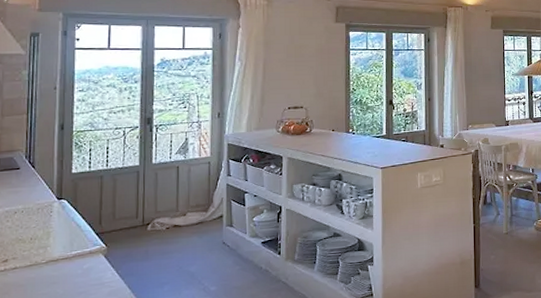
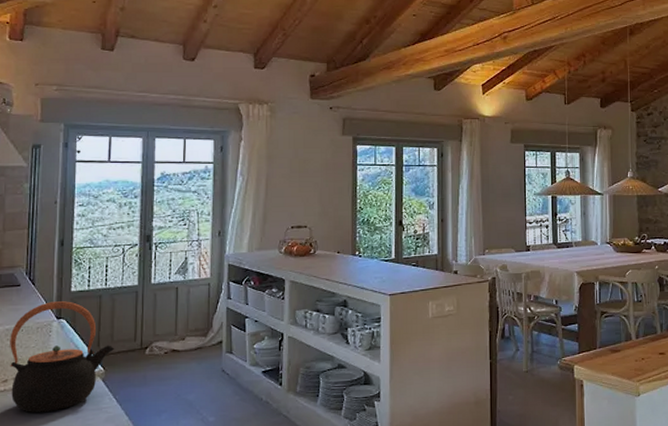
teapot: none [10,182,117,290] -> present [10,301,115,412]

